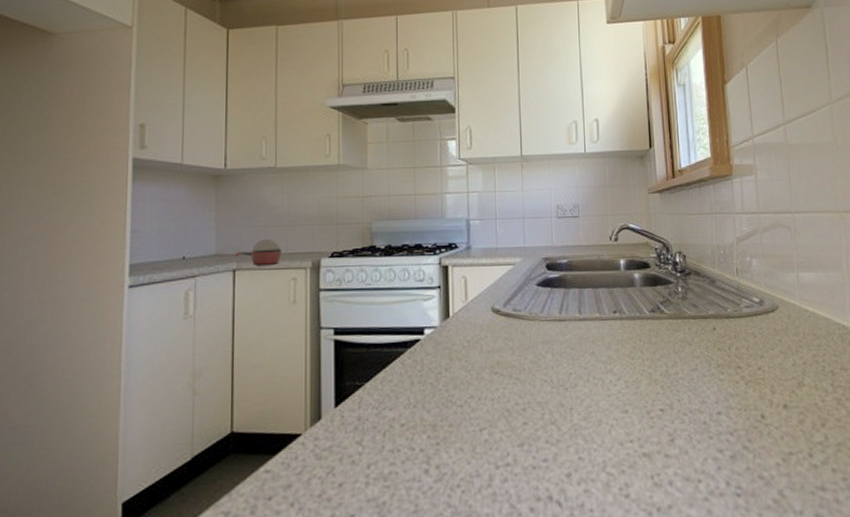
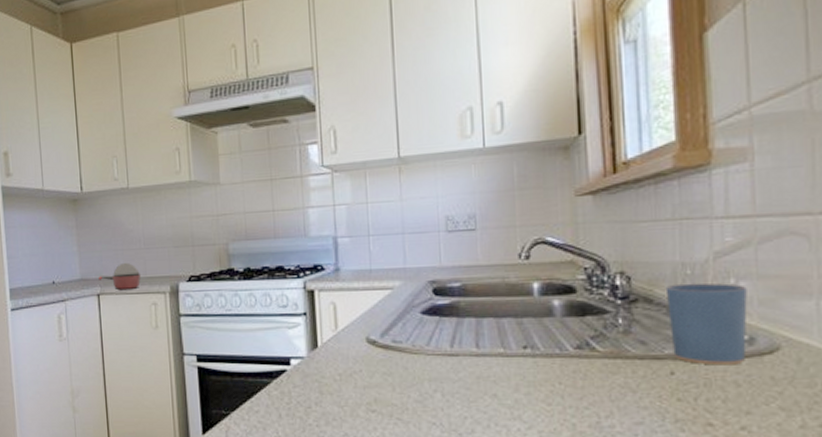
mug: none [708,260,759,322] -> present [665,283,748,366]

